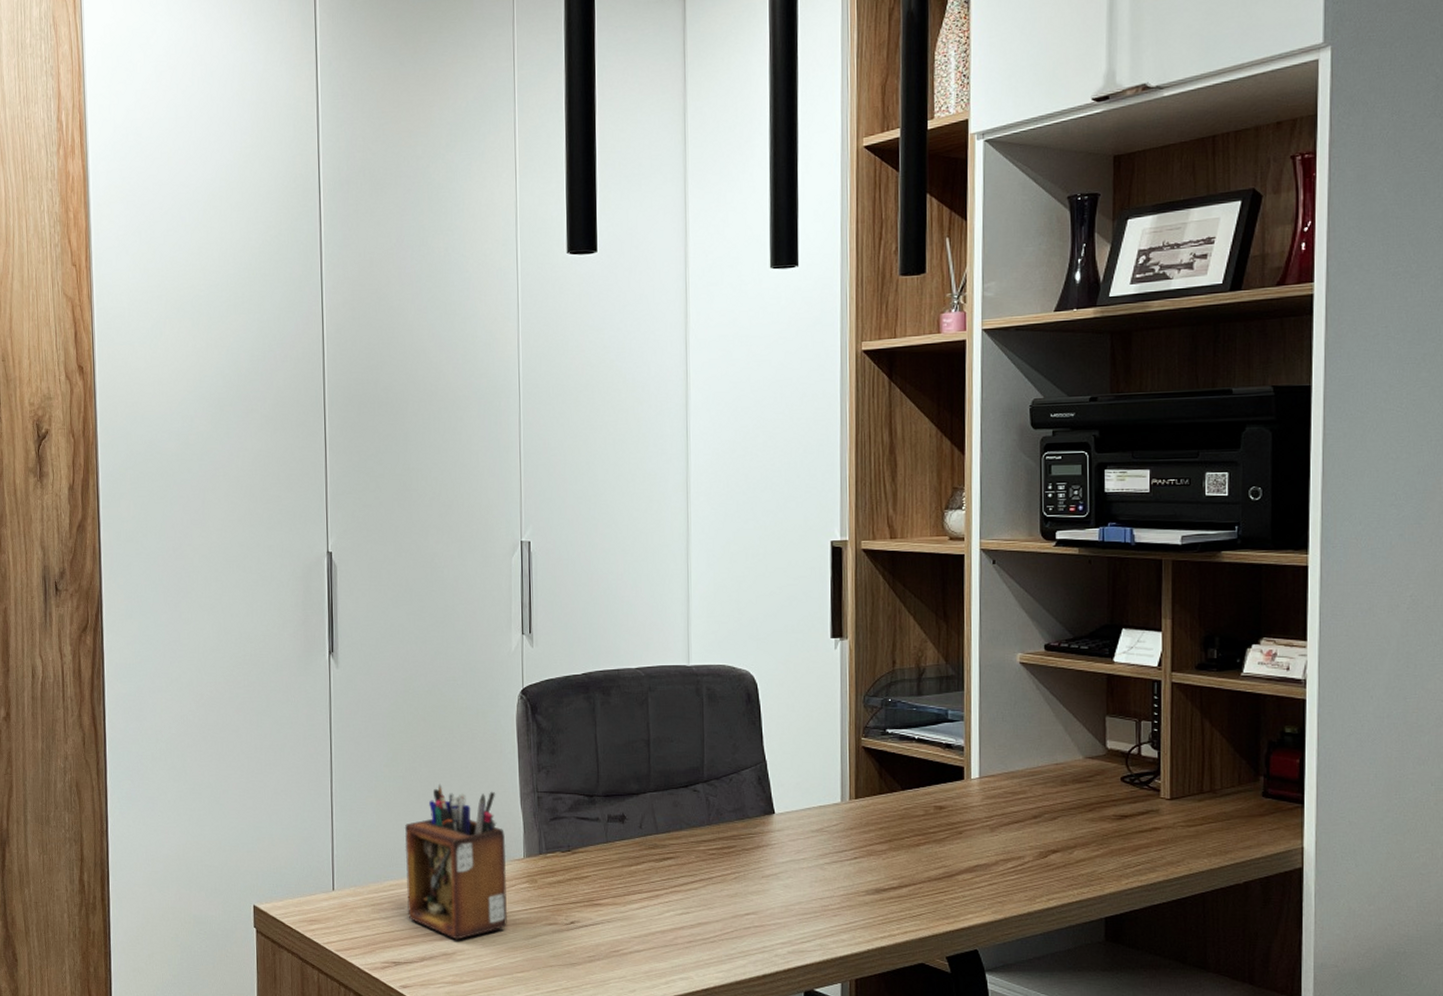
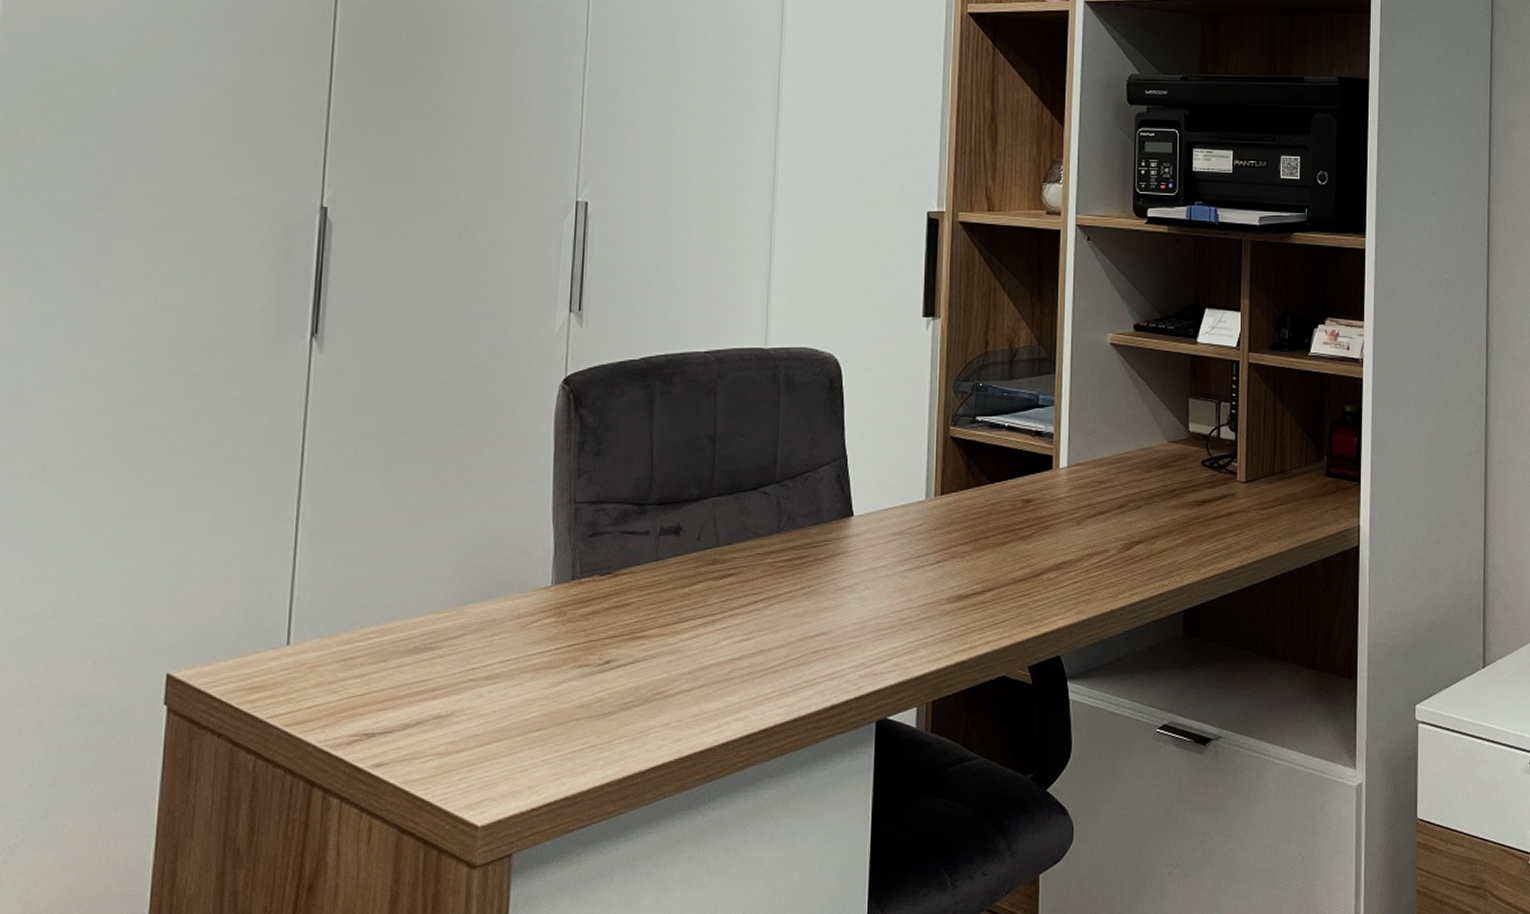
desk organizer: present [404,783,508,940] -> none [391,497,530,697]

